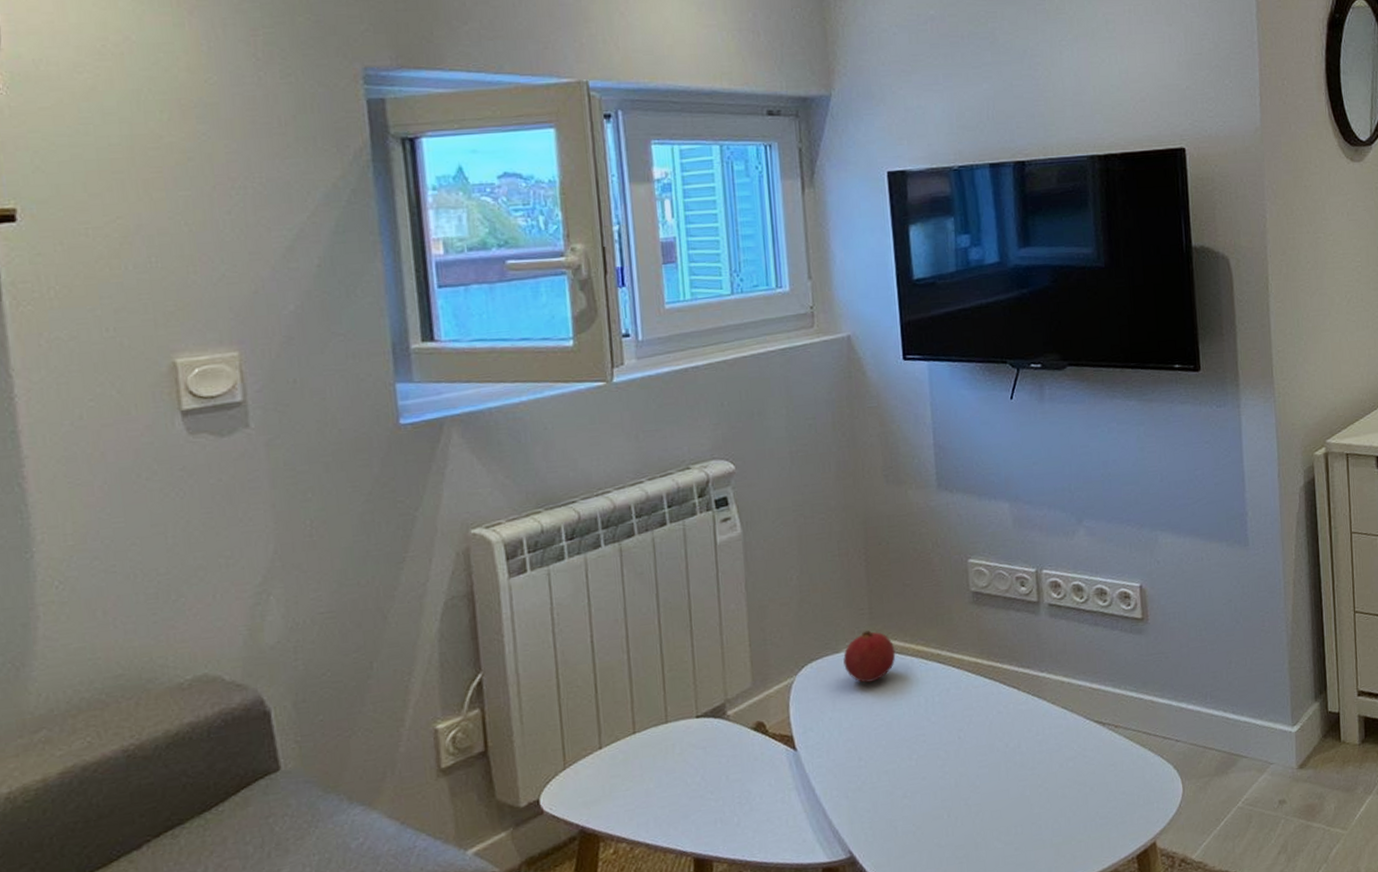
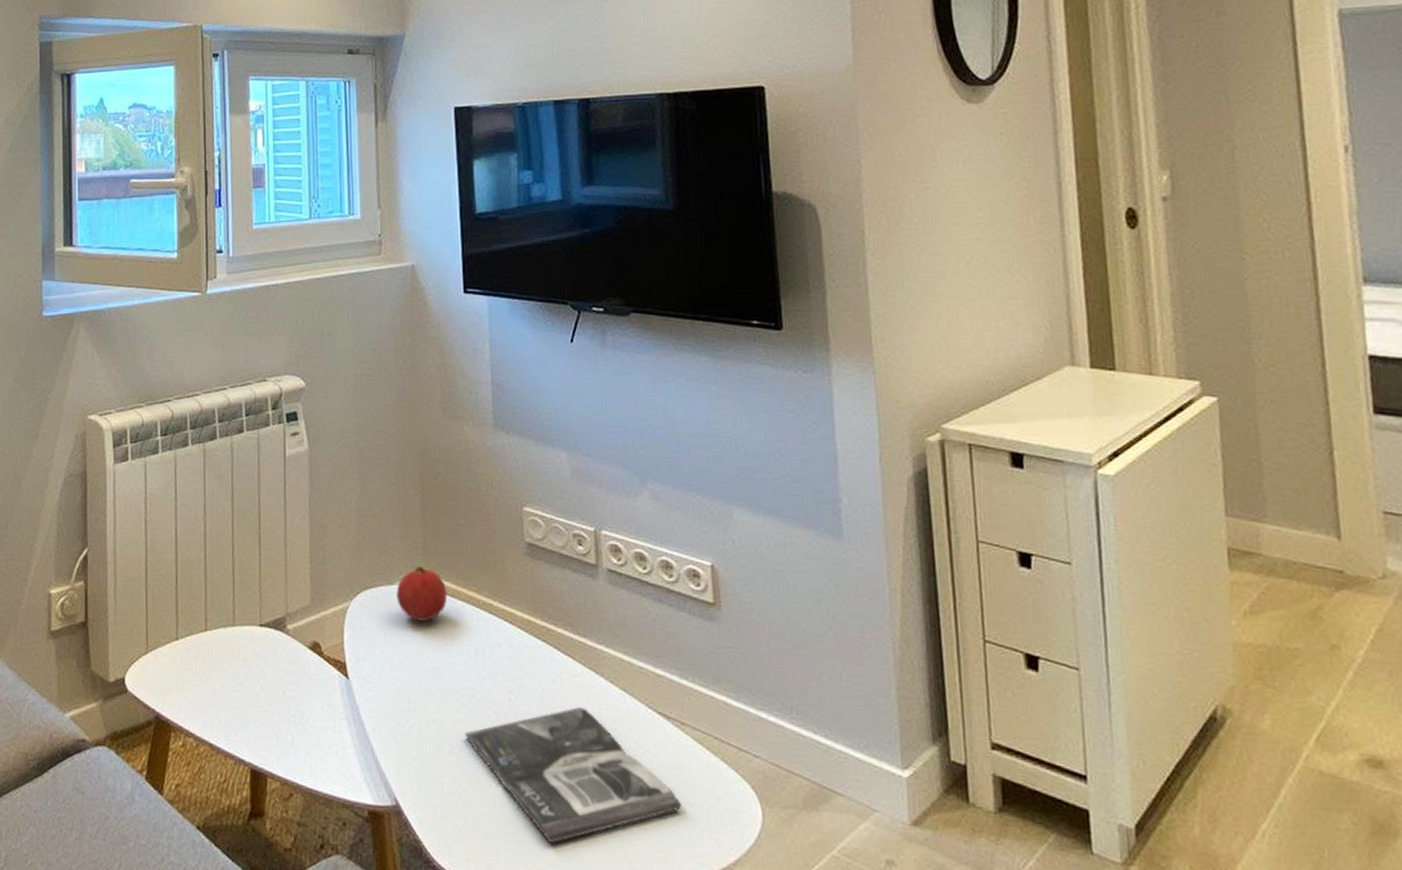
magazine: none [916,730,1116,856] -> present [464,706,682,844]

